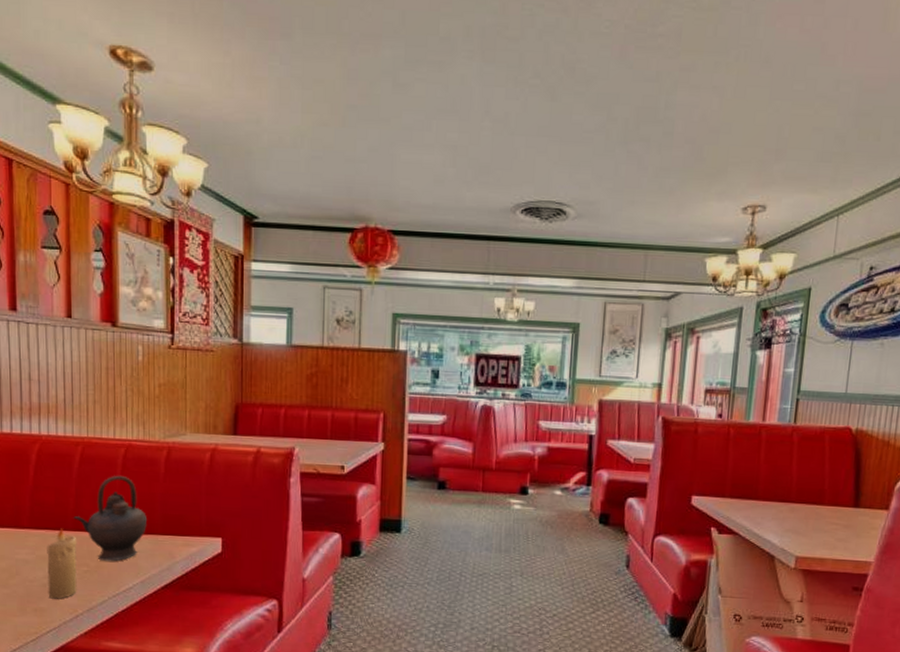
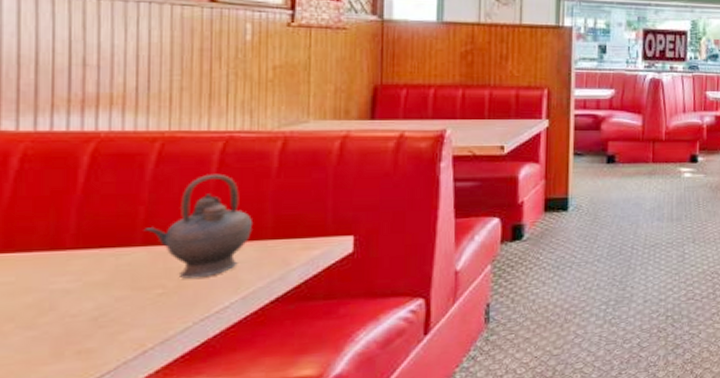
candle: present [47,528,77,599] -> none [100,244,149,335]

